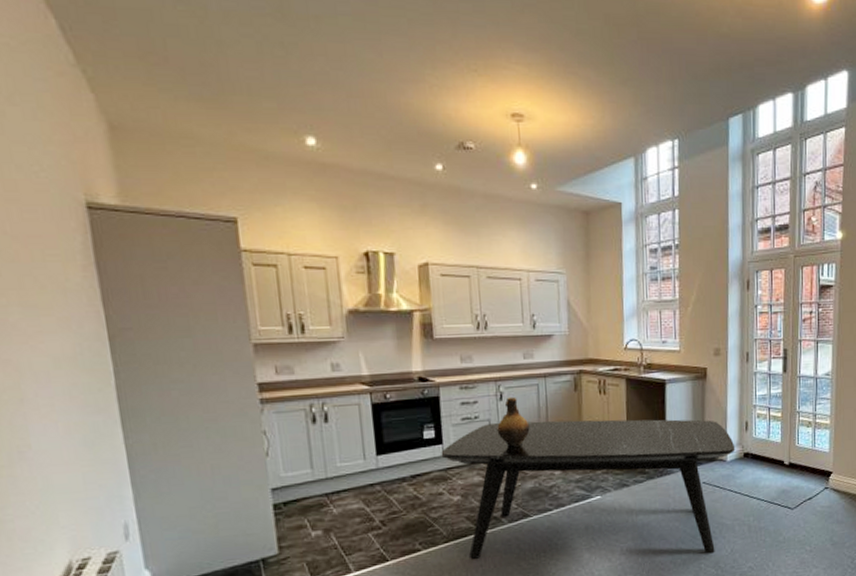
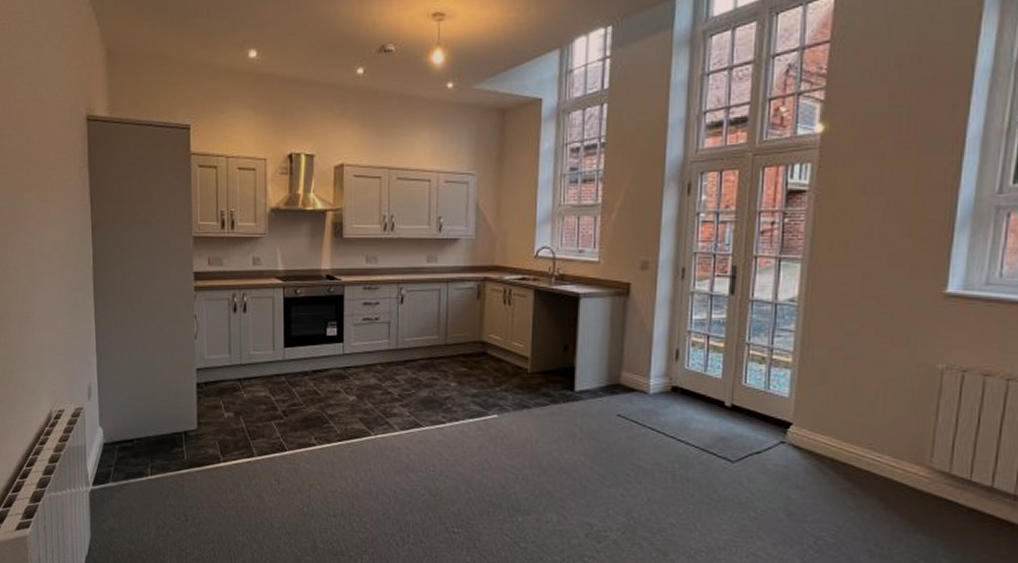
dining table: present [441,419,736,559] -> none [341,325,661,500]
ceramic jug: present [497,396,530,447] -> none [396,300,428,353]

